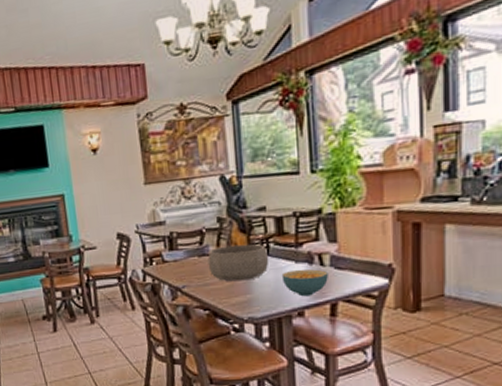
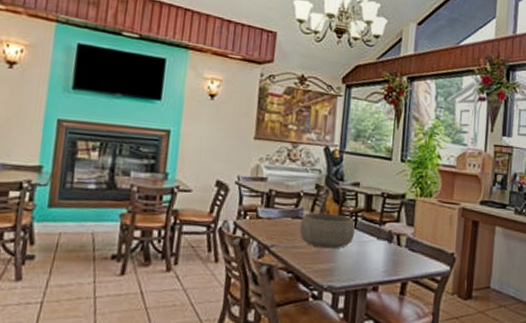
cereal bowl: present [281,269,328,297] -> none [363,245,403,273]

